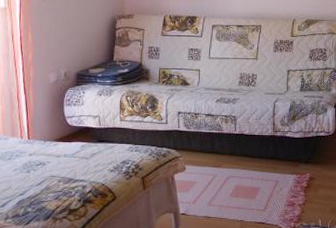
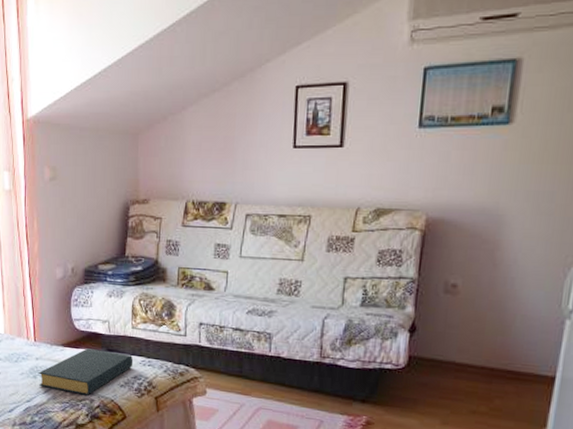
hardback book: none [32,141,122,183] -> present [38,348,134,395]

